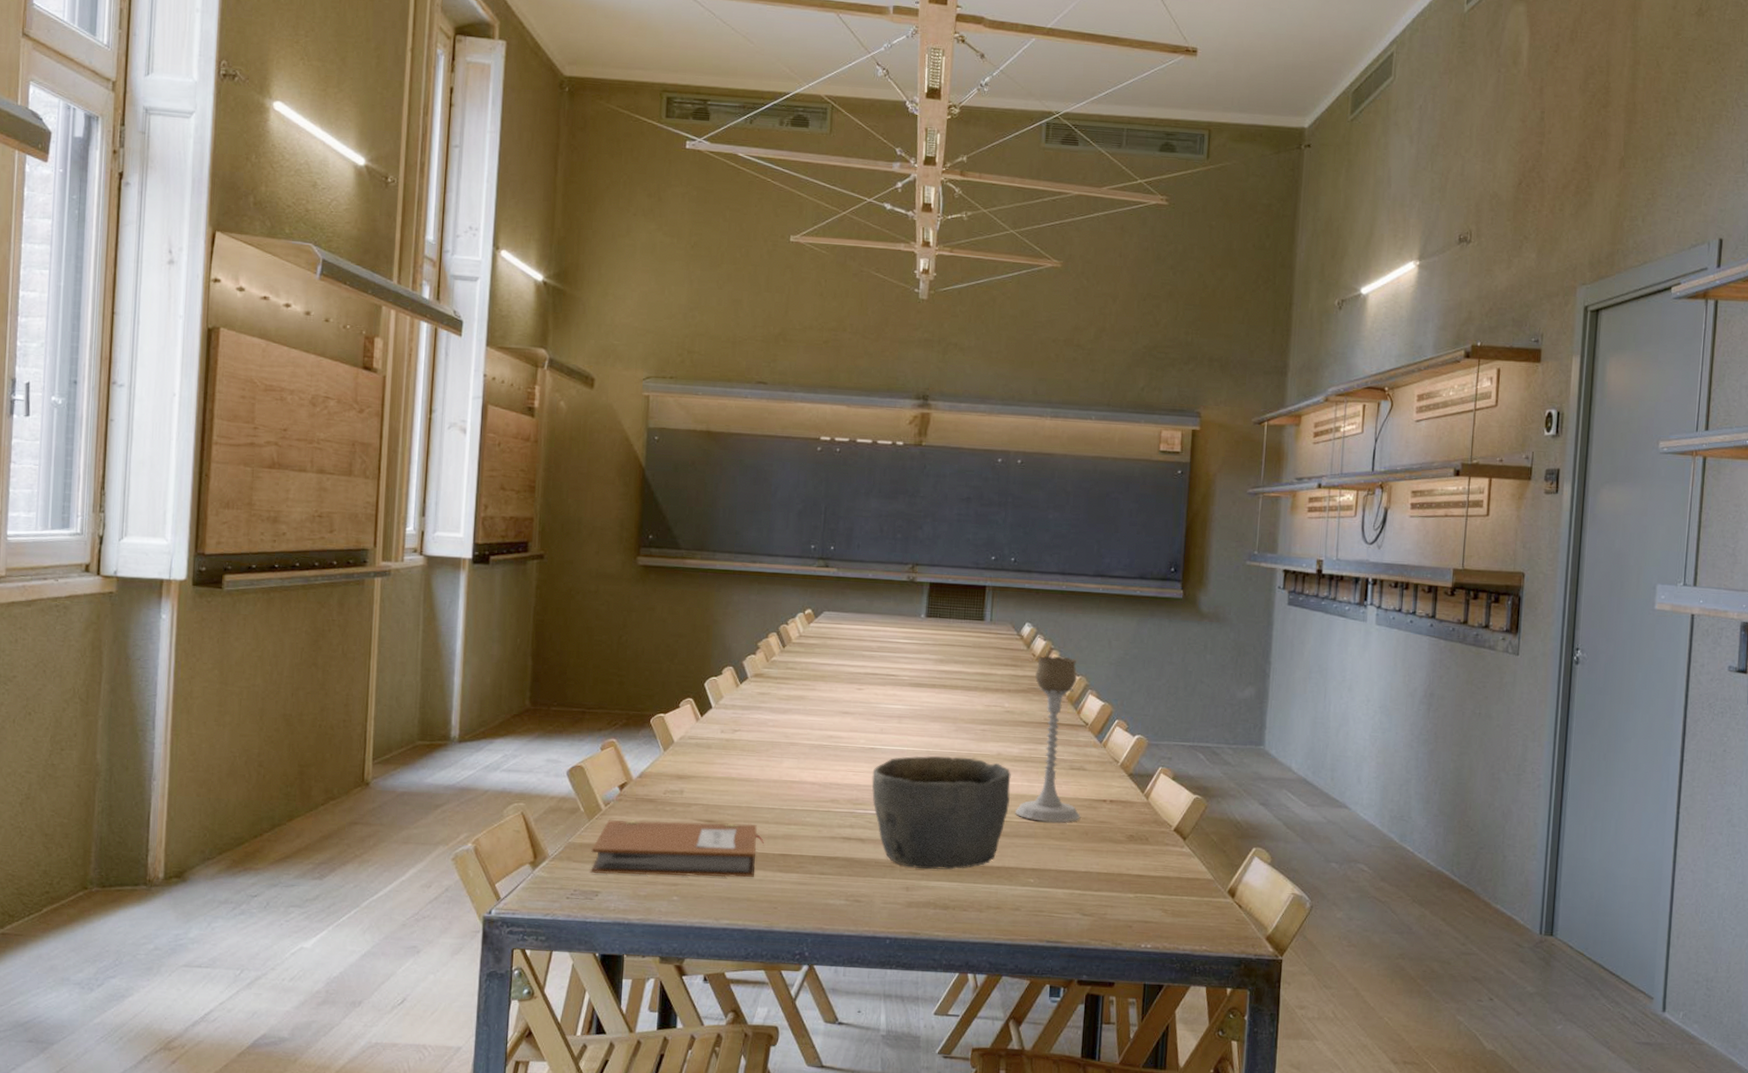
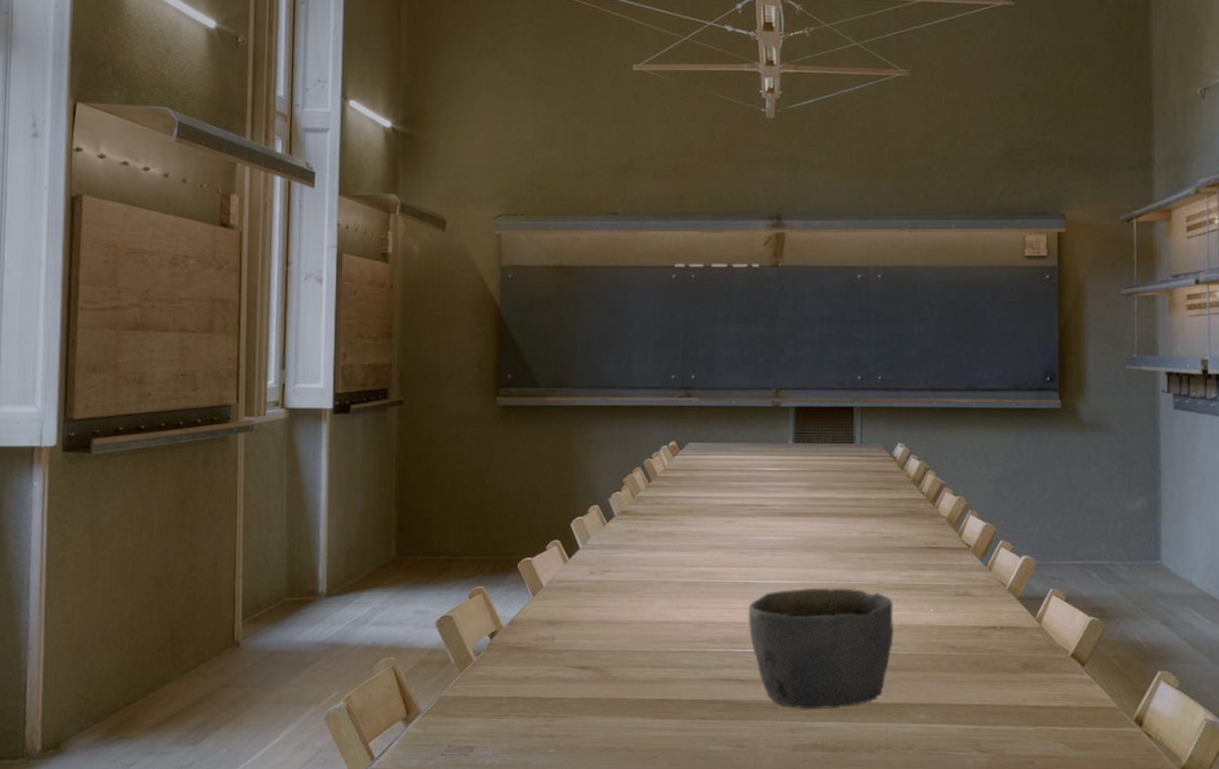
notebook: present [590,819,764,878] -> none [464,668,640,728]
candle holder: present [1014,656,1081,823] -> none [899,476,970,653]

